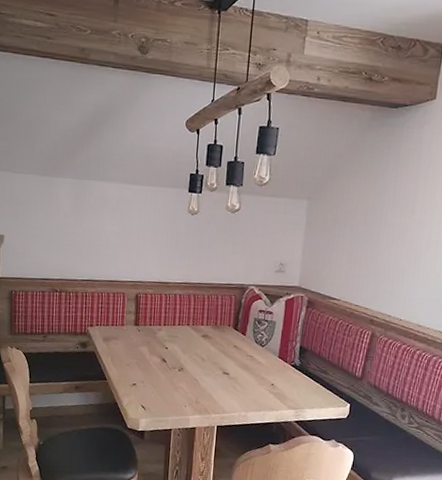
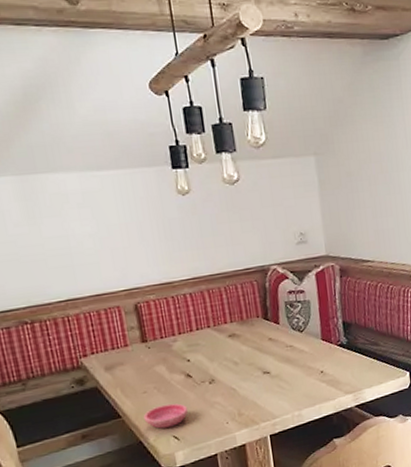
saucer: none [122,378,158,398] -> present [143,403,189,429]

